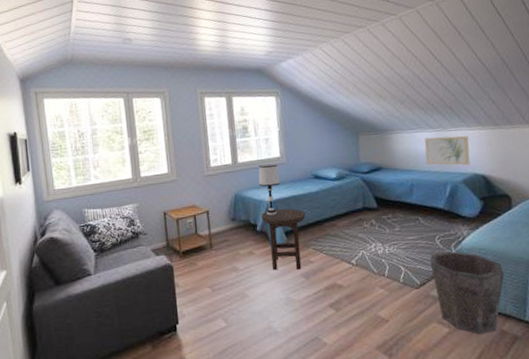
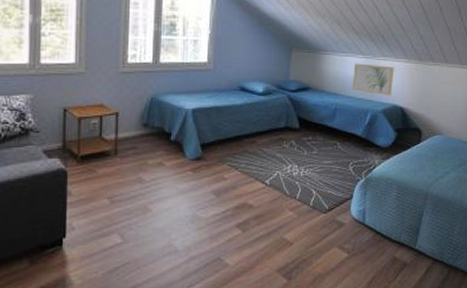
table lamp: present [258,163,280,216] -> none [179,68,203,125]
stool: present [261,208,306,270] -> none [177,120,226,186]
waste bin: present [430,251,505,334] -> none [340,179,404,260]

